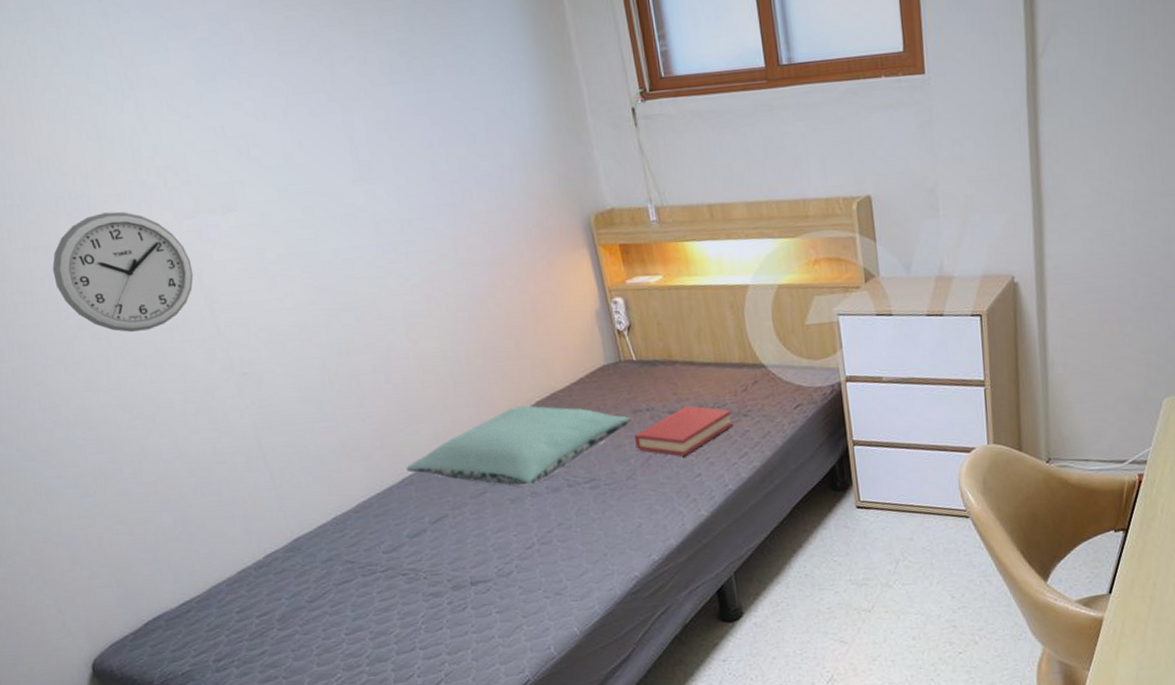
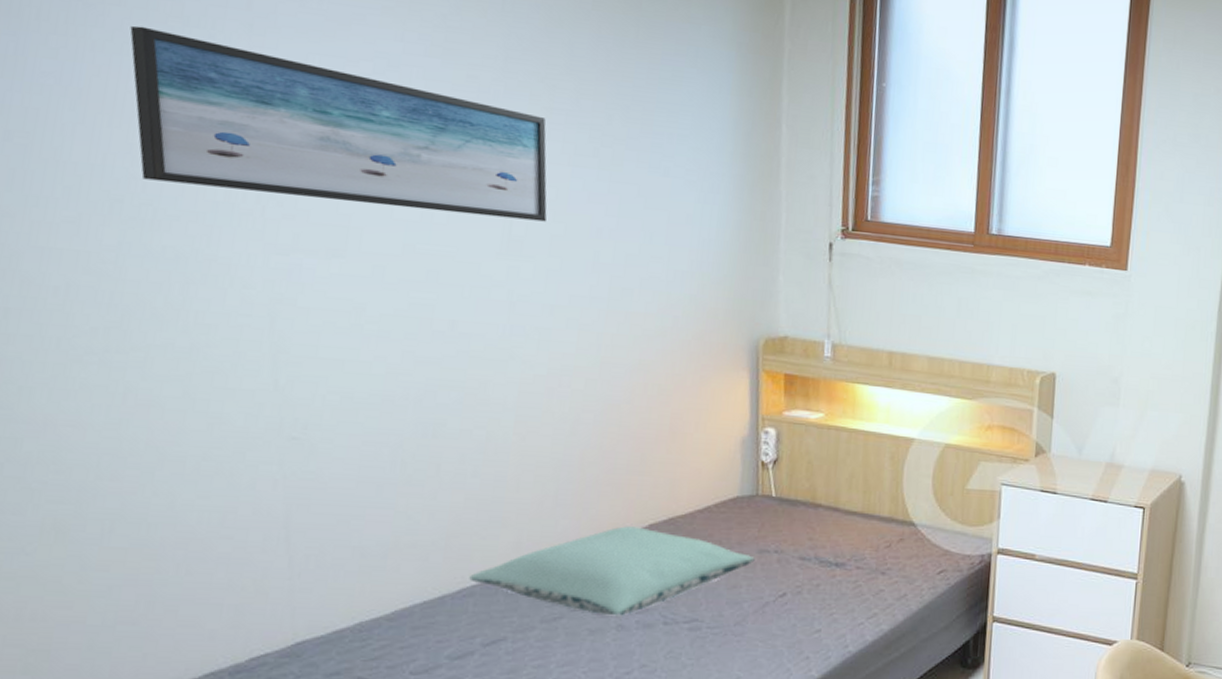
wall art: none [20,37,384,174] -> present [130,25,547,222]
wall clock: present [52,211,194,332] -> none [74,228,267,369]
hardback book: present [634,406,734,456] -> none [753,554,870,608]

